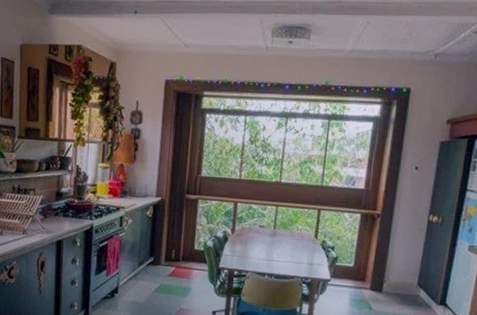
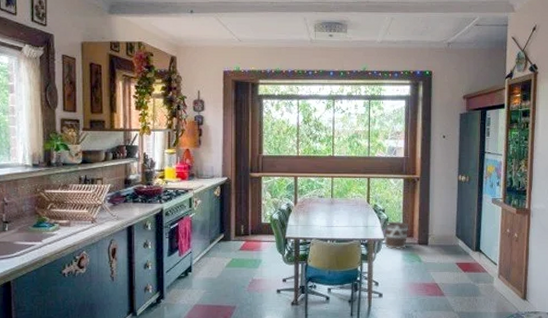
bucket: none [330,260,361,294] -> present [384,220,409,250]

